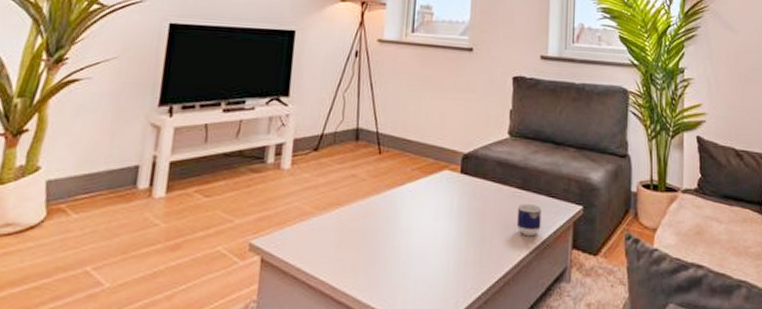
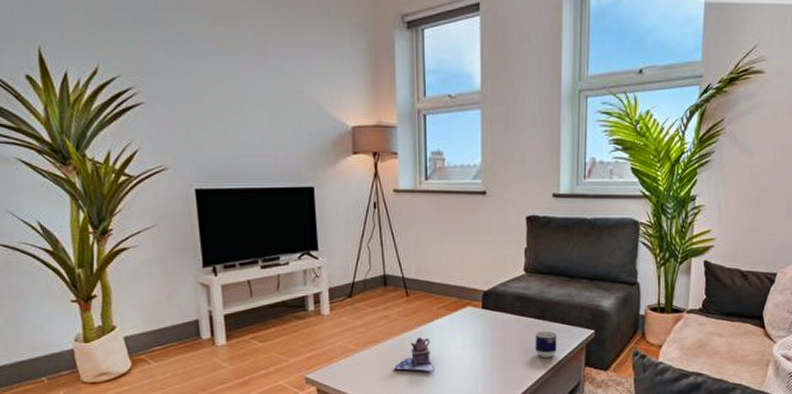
teapot: none [353,202,401,244] -> present [393,337,434,371]

